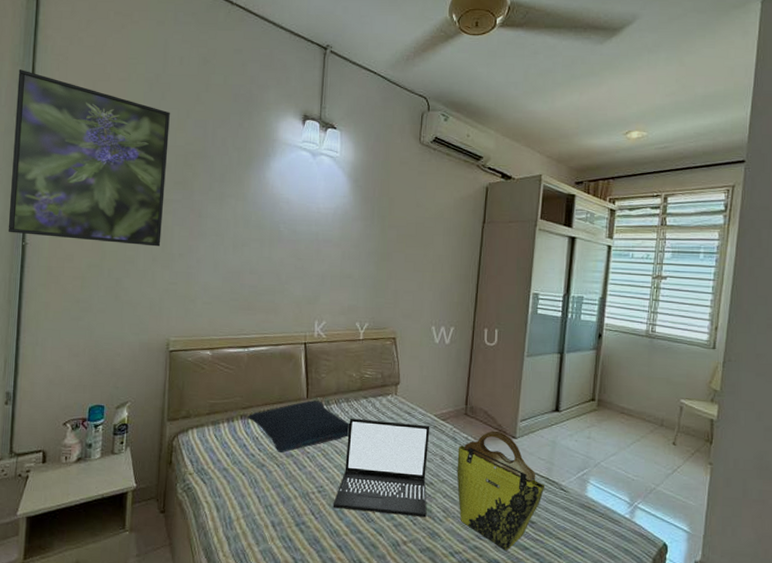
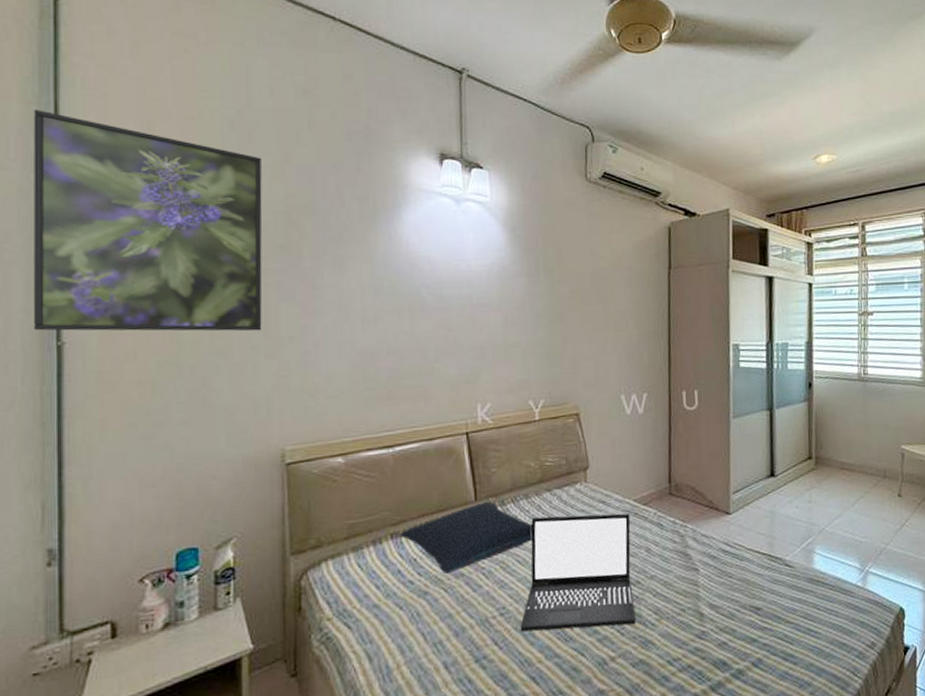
tote bag: present [457,430,546,551] -> none [665,508,768,647]

